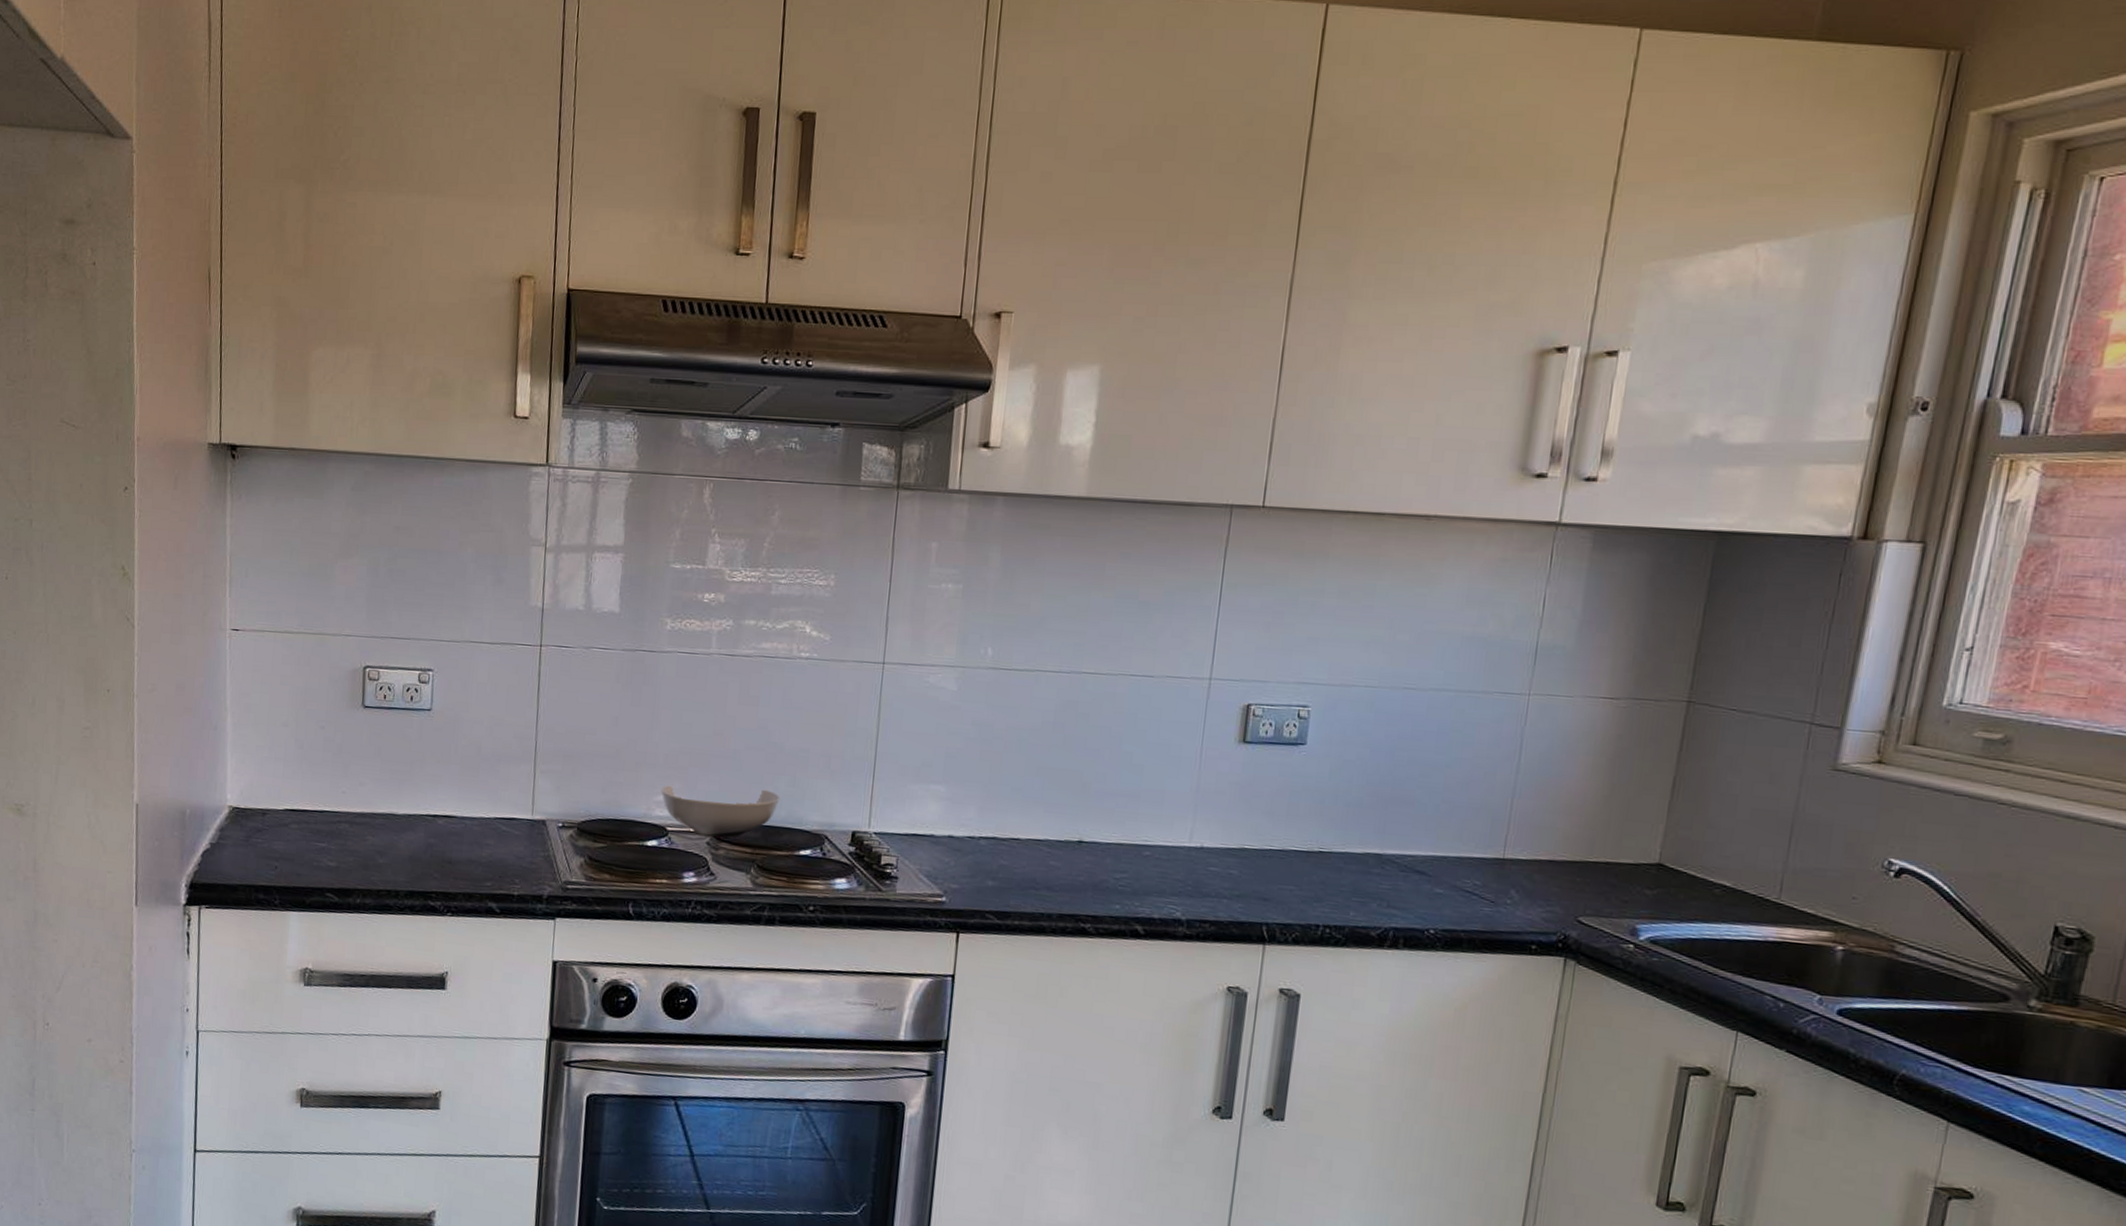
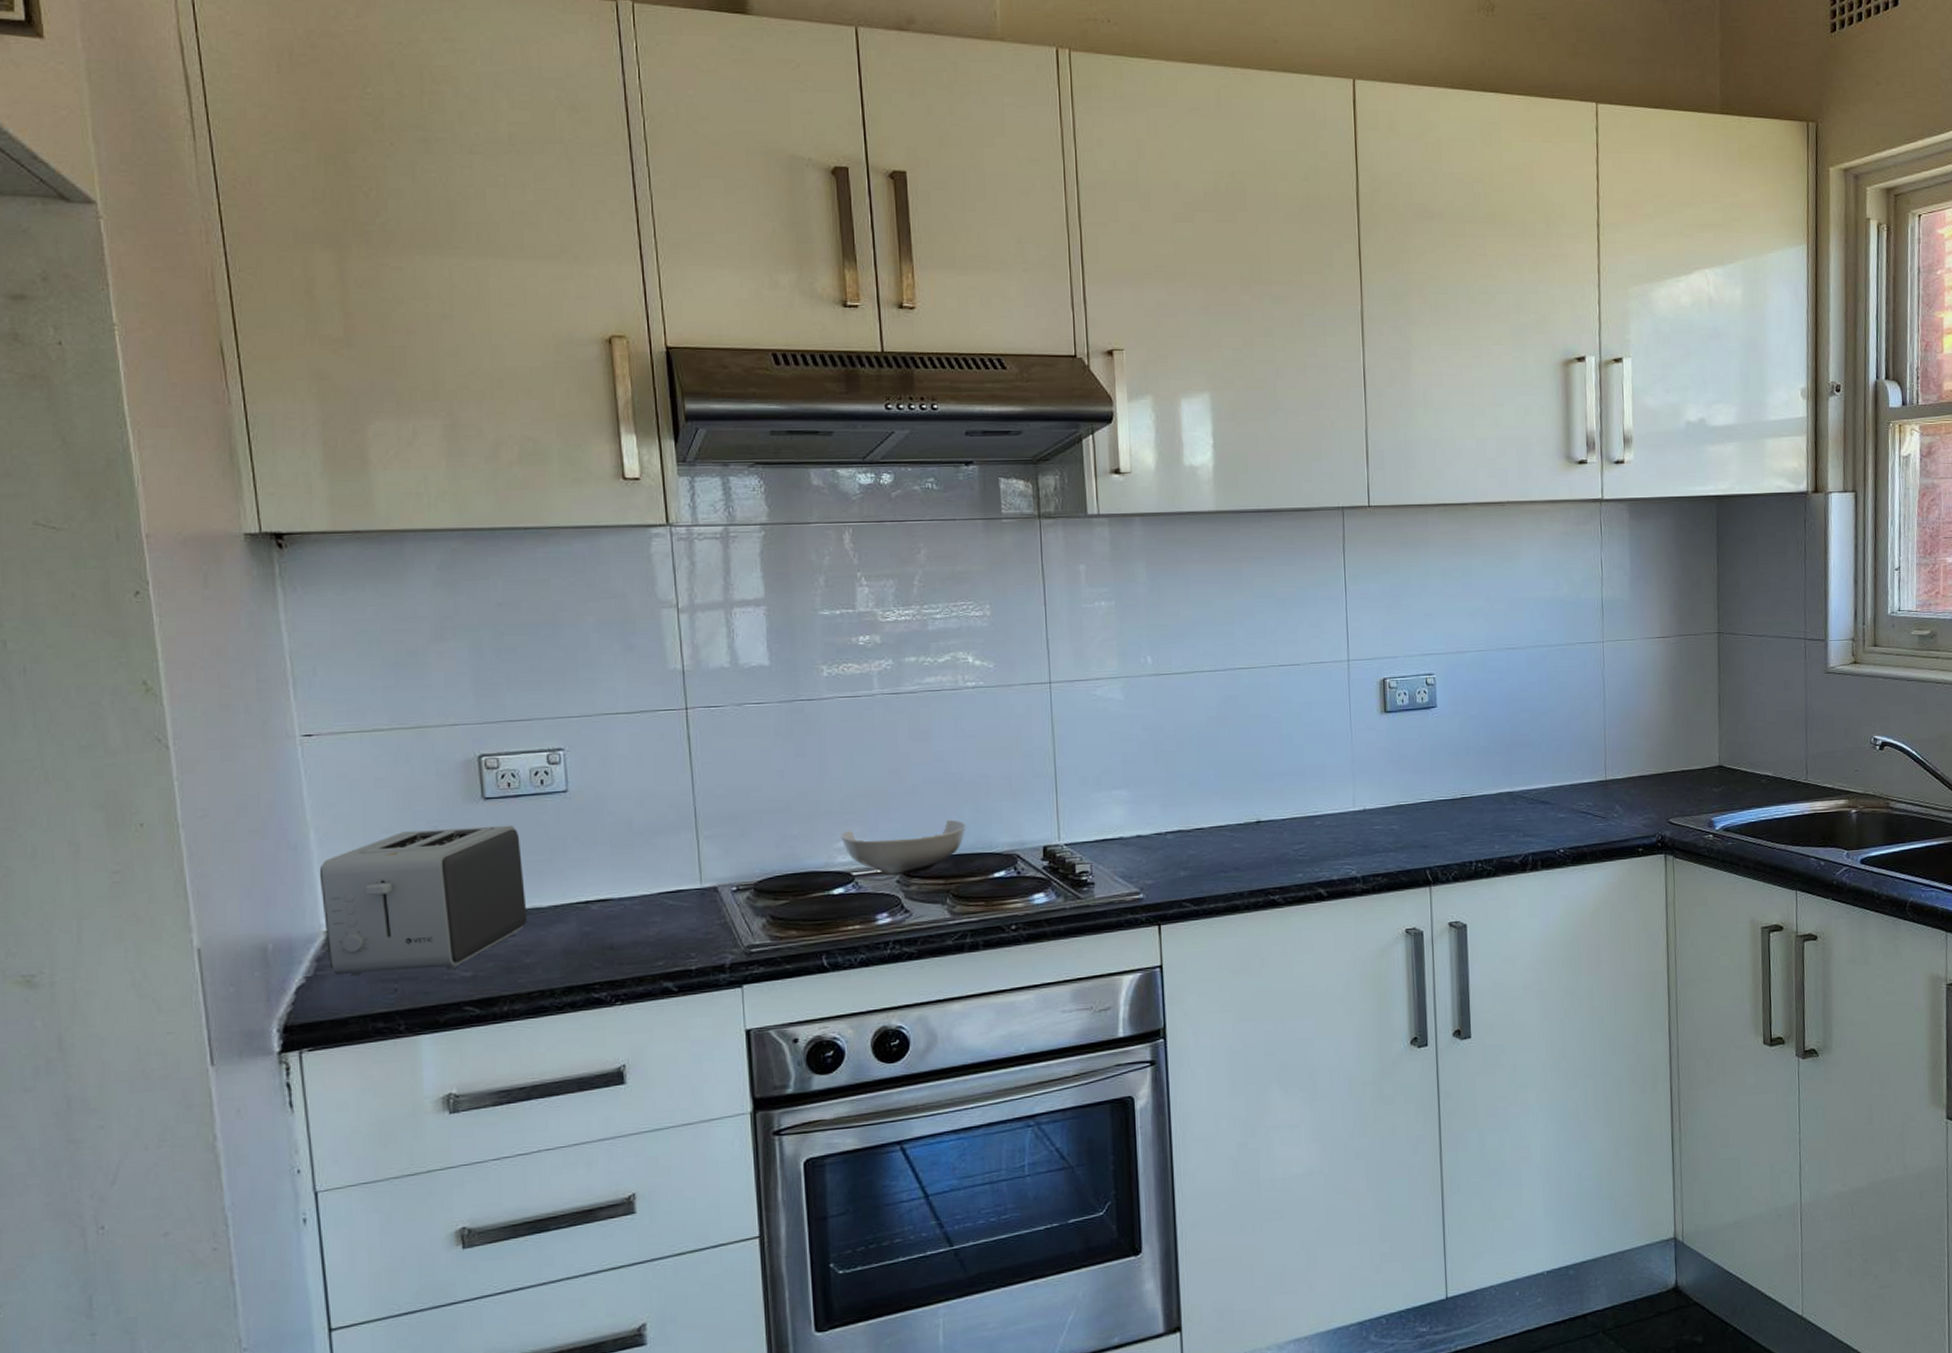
toaster: none [229,727,388,858] -> present [319,825,528,976]

